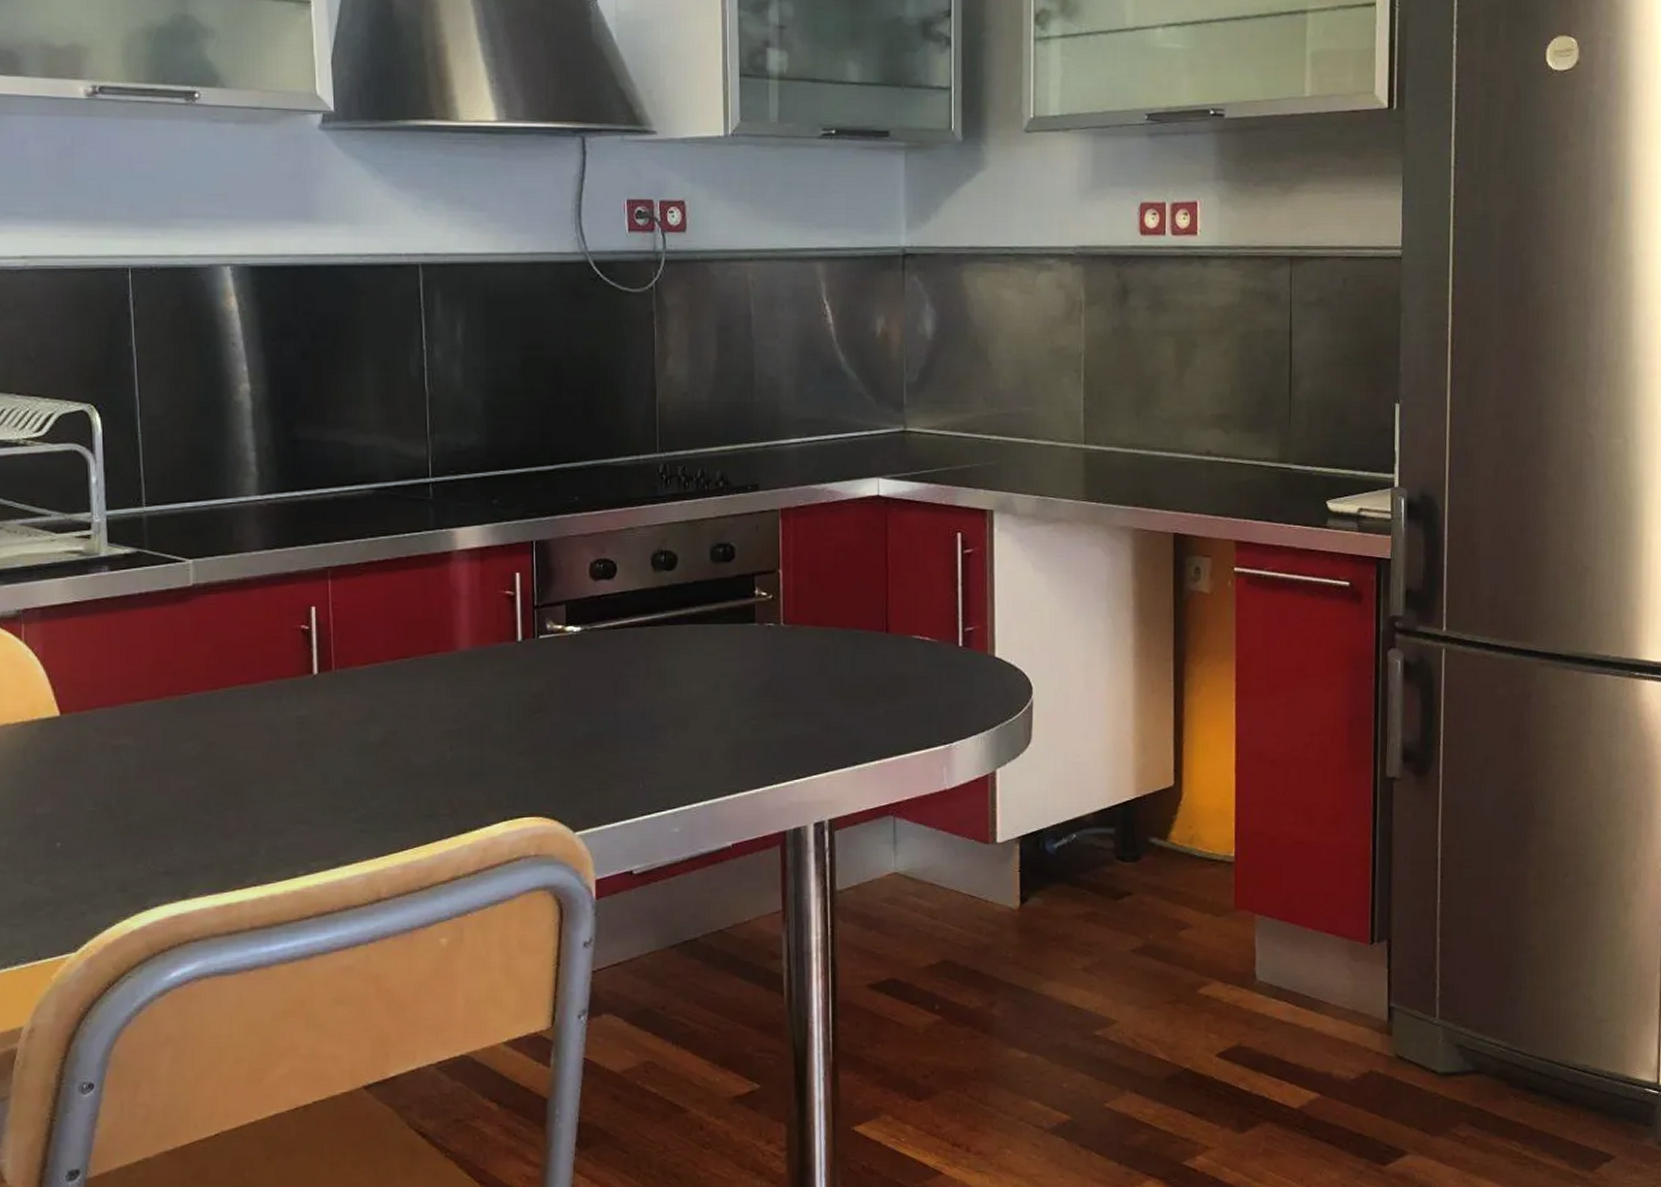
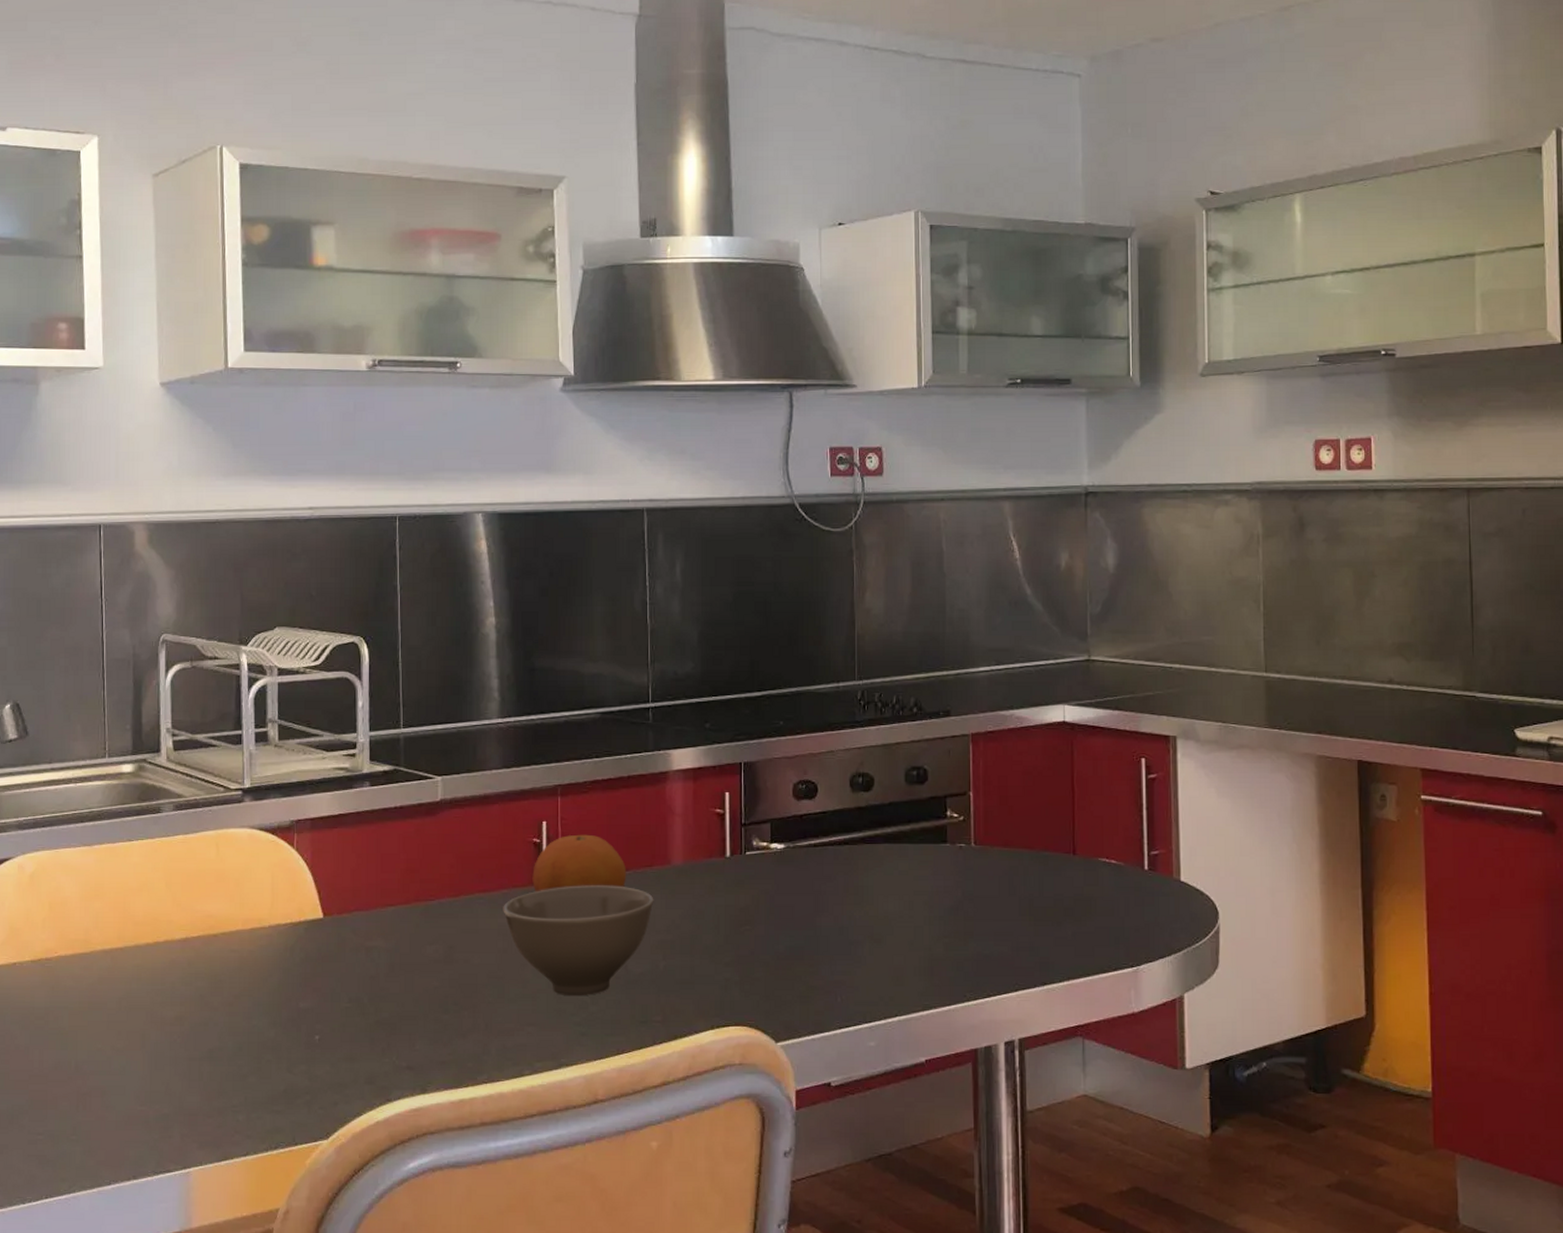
bowl: none [268,674,439,792] -> present [503,885,654,997]
fruit: none [301,620,408,683] -> present [532,834,627,893]

